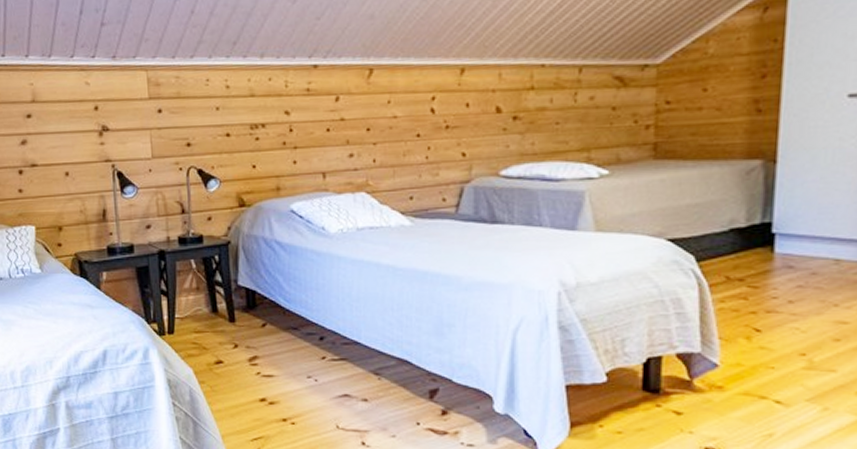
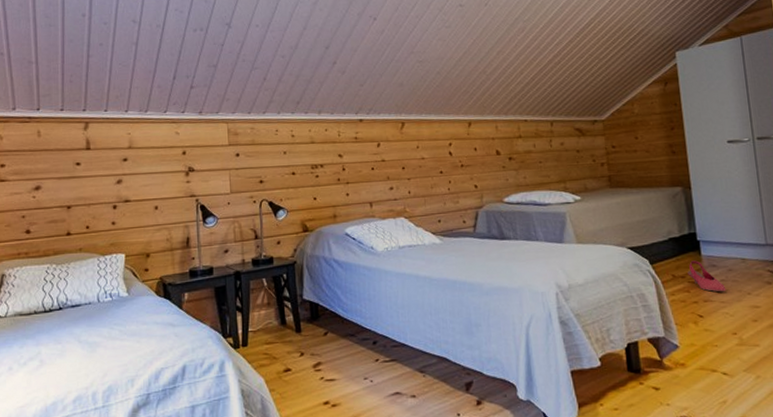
shoe: none [749,259,803,302] -> present [687,260,726,292]

